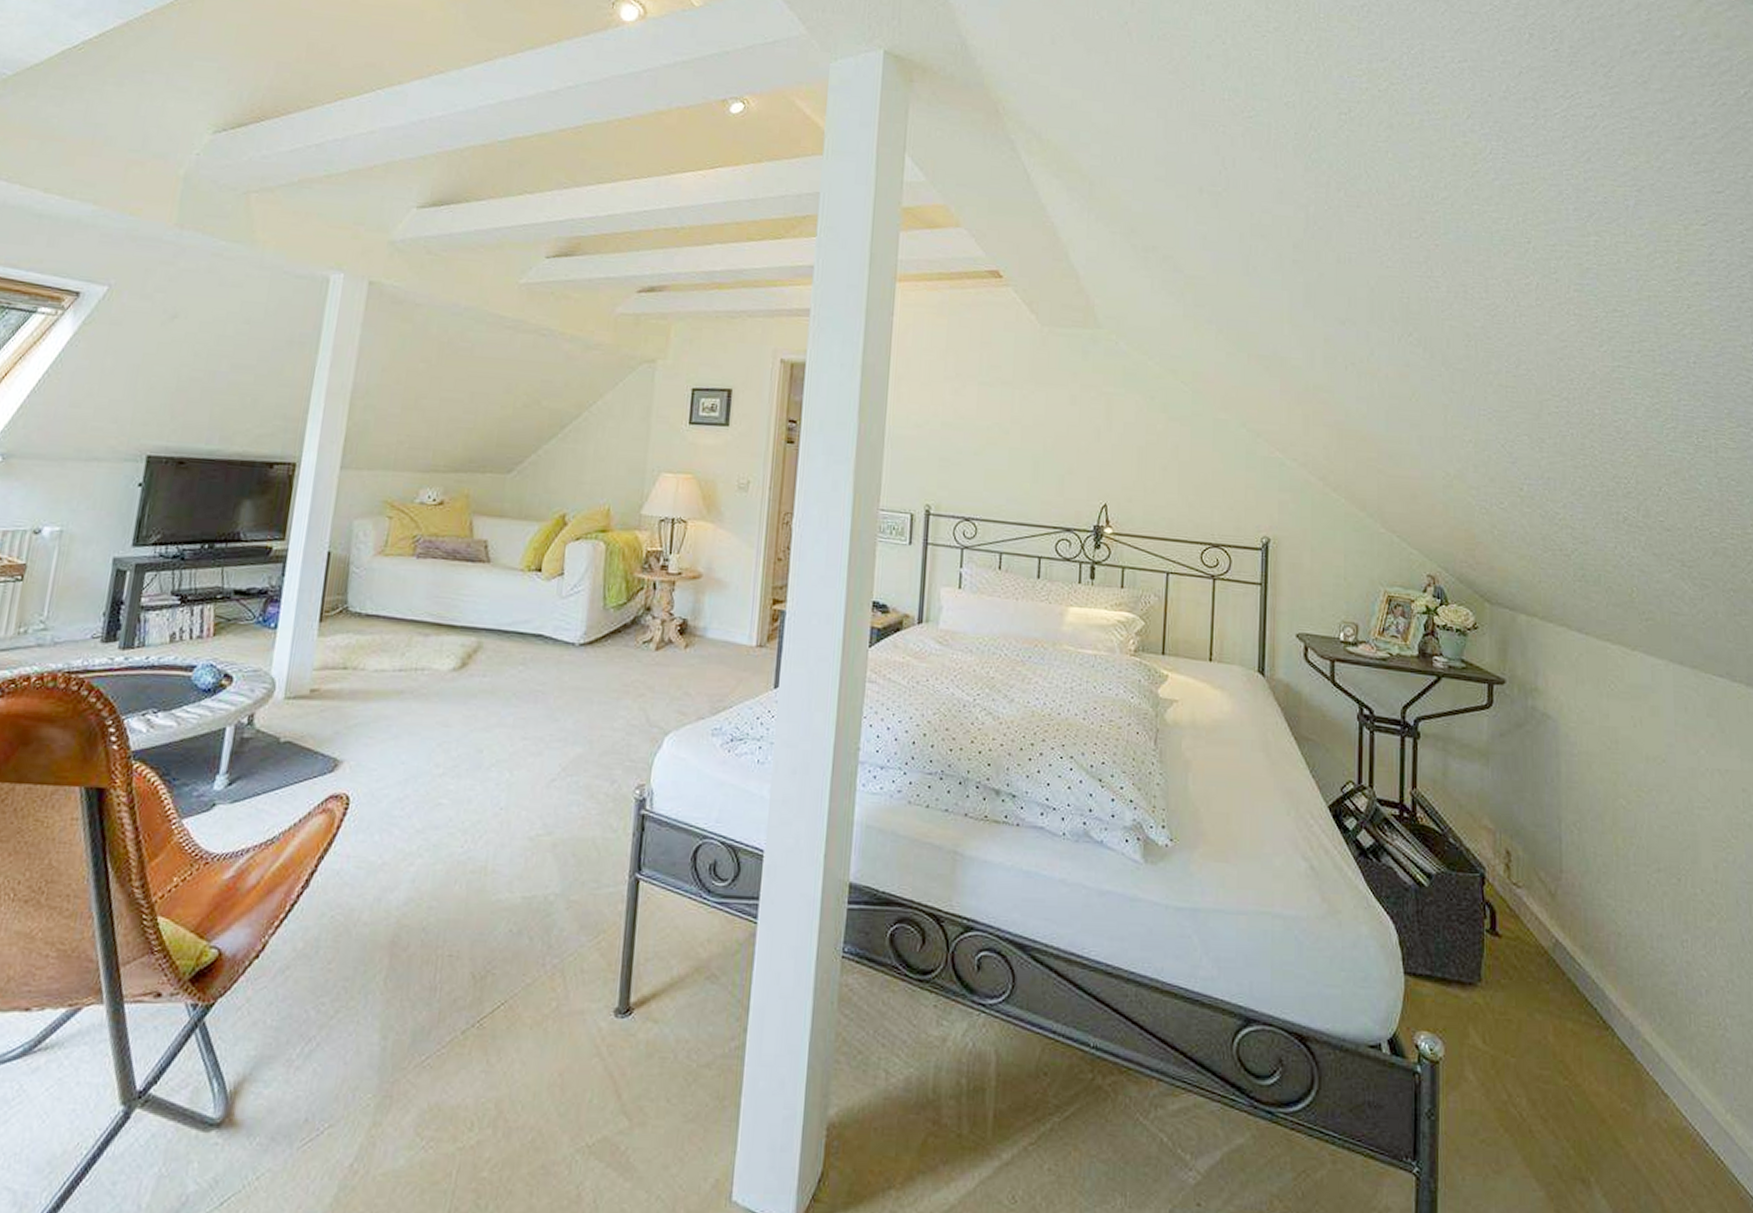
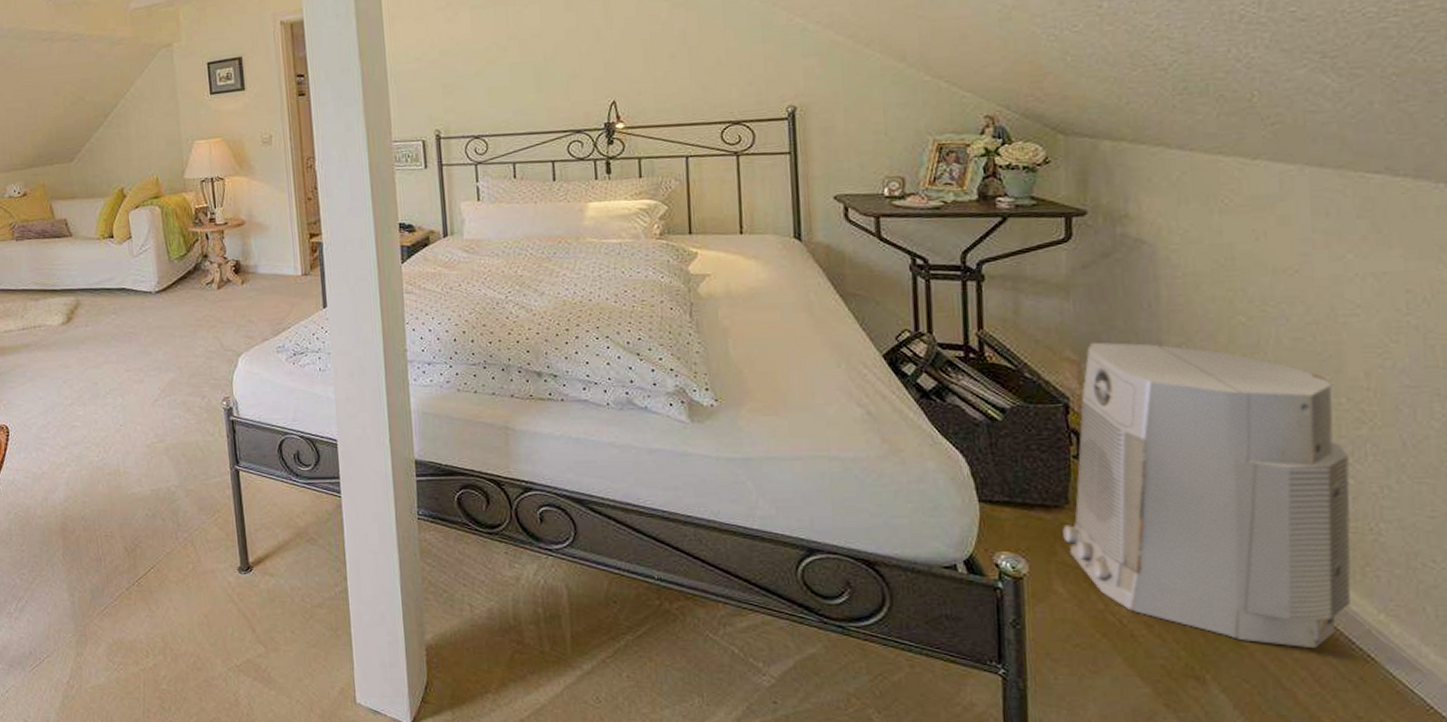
air purifier: none [1475,812,1705,1150] -> present [1063,342,1352,649]

